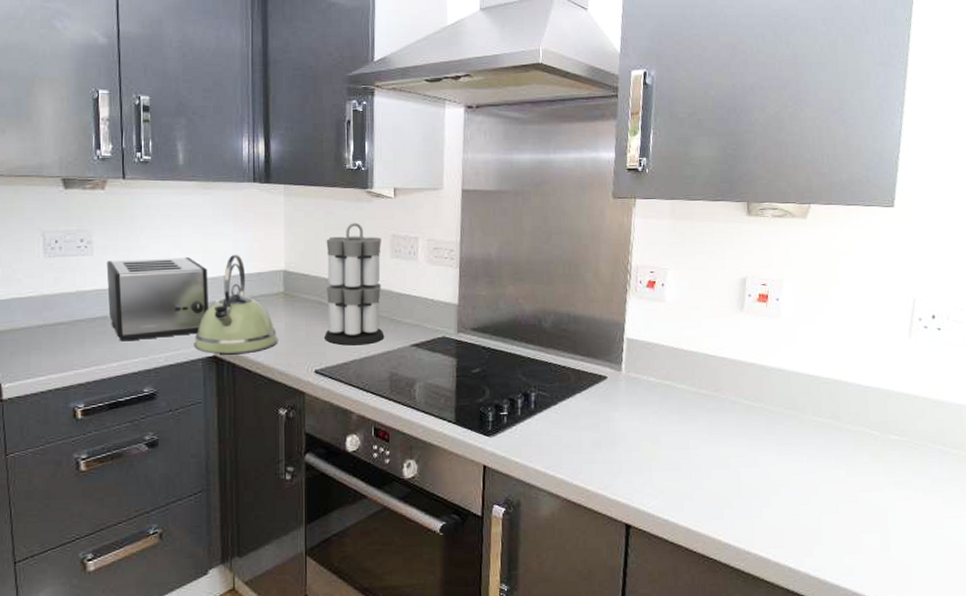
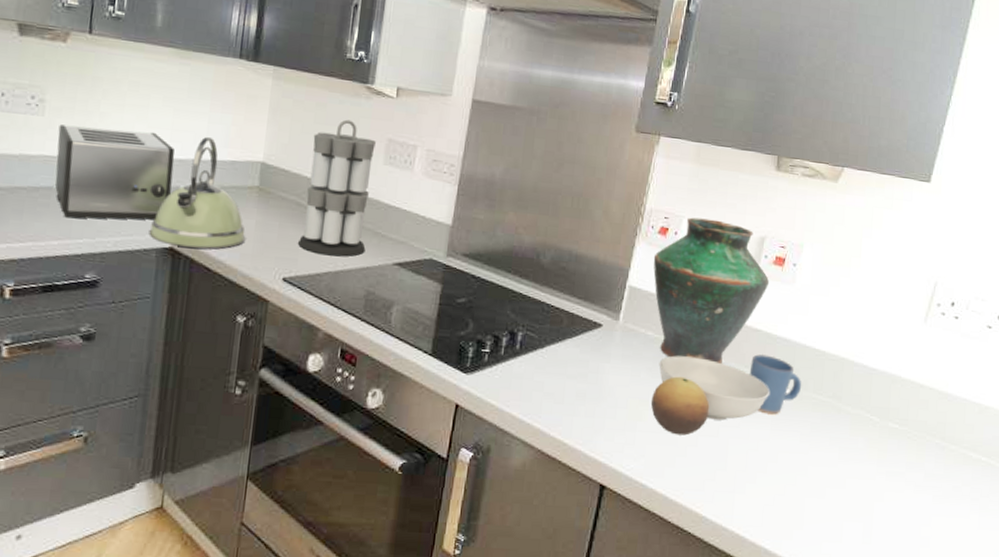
vase: none [645,268,756,400] -> present [653,217,769,365]
fruit: none [661,415,718,470] -> present [650,376,710,436]
bowl: none [664,396,772,452] -> present [659,355,770,421]
mug: none [749,386,801,440] -> present [749,354,802,414]

